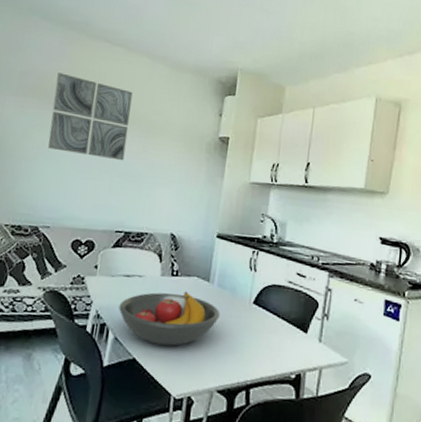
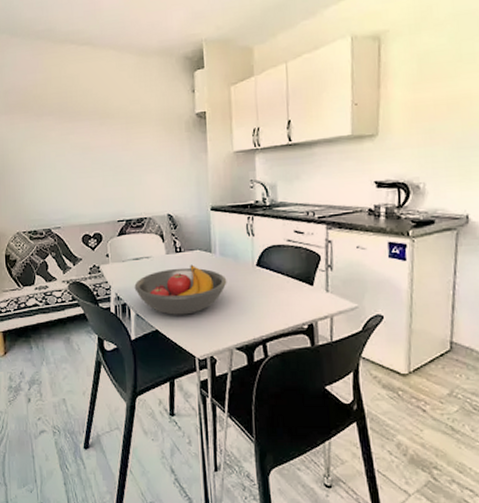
wall art: present [47,72,133,161] -> none [36,83,111,158]

